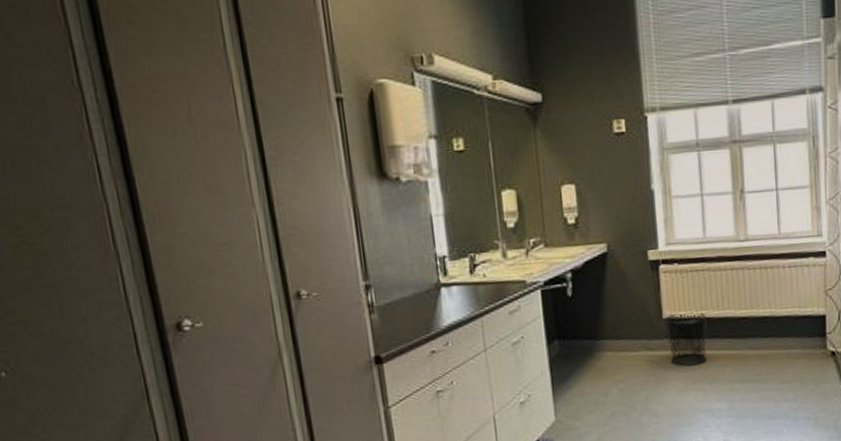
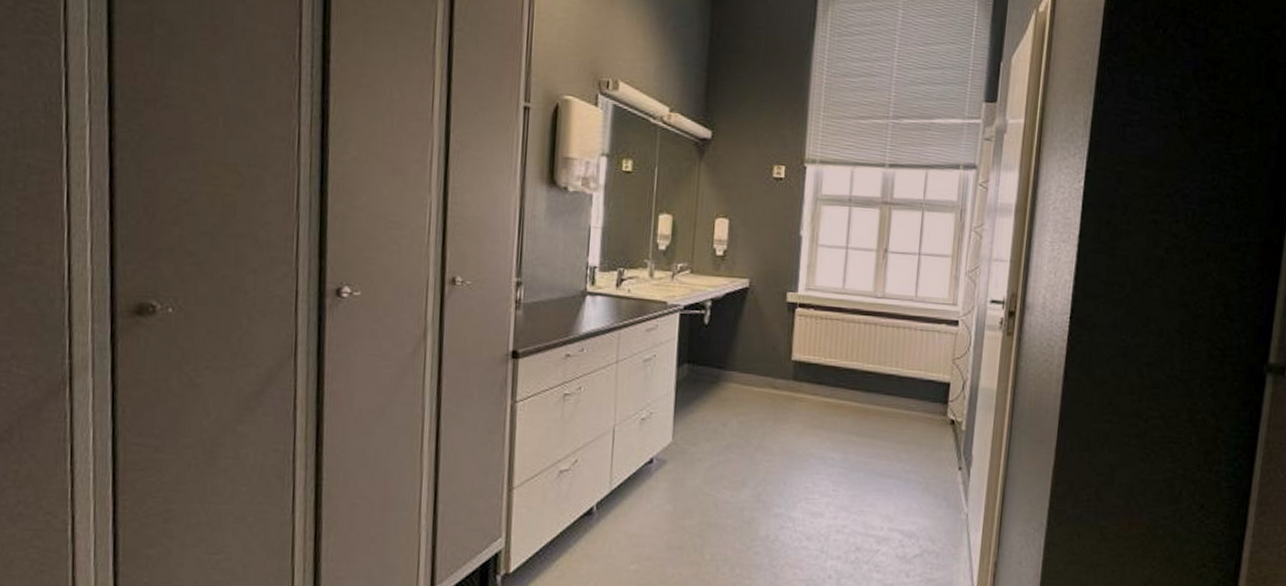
waste bin: present [664,312,707,366] -> none [793,356,835,411]

